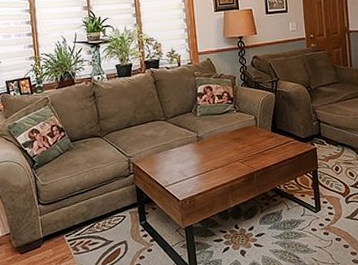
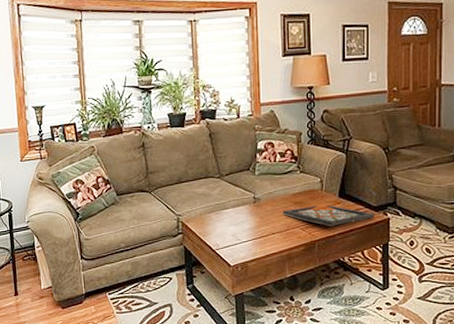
decorative tray: none [223,139,304,159] -> present [283,205,376,227]

